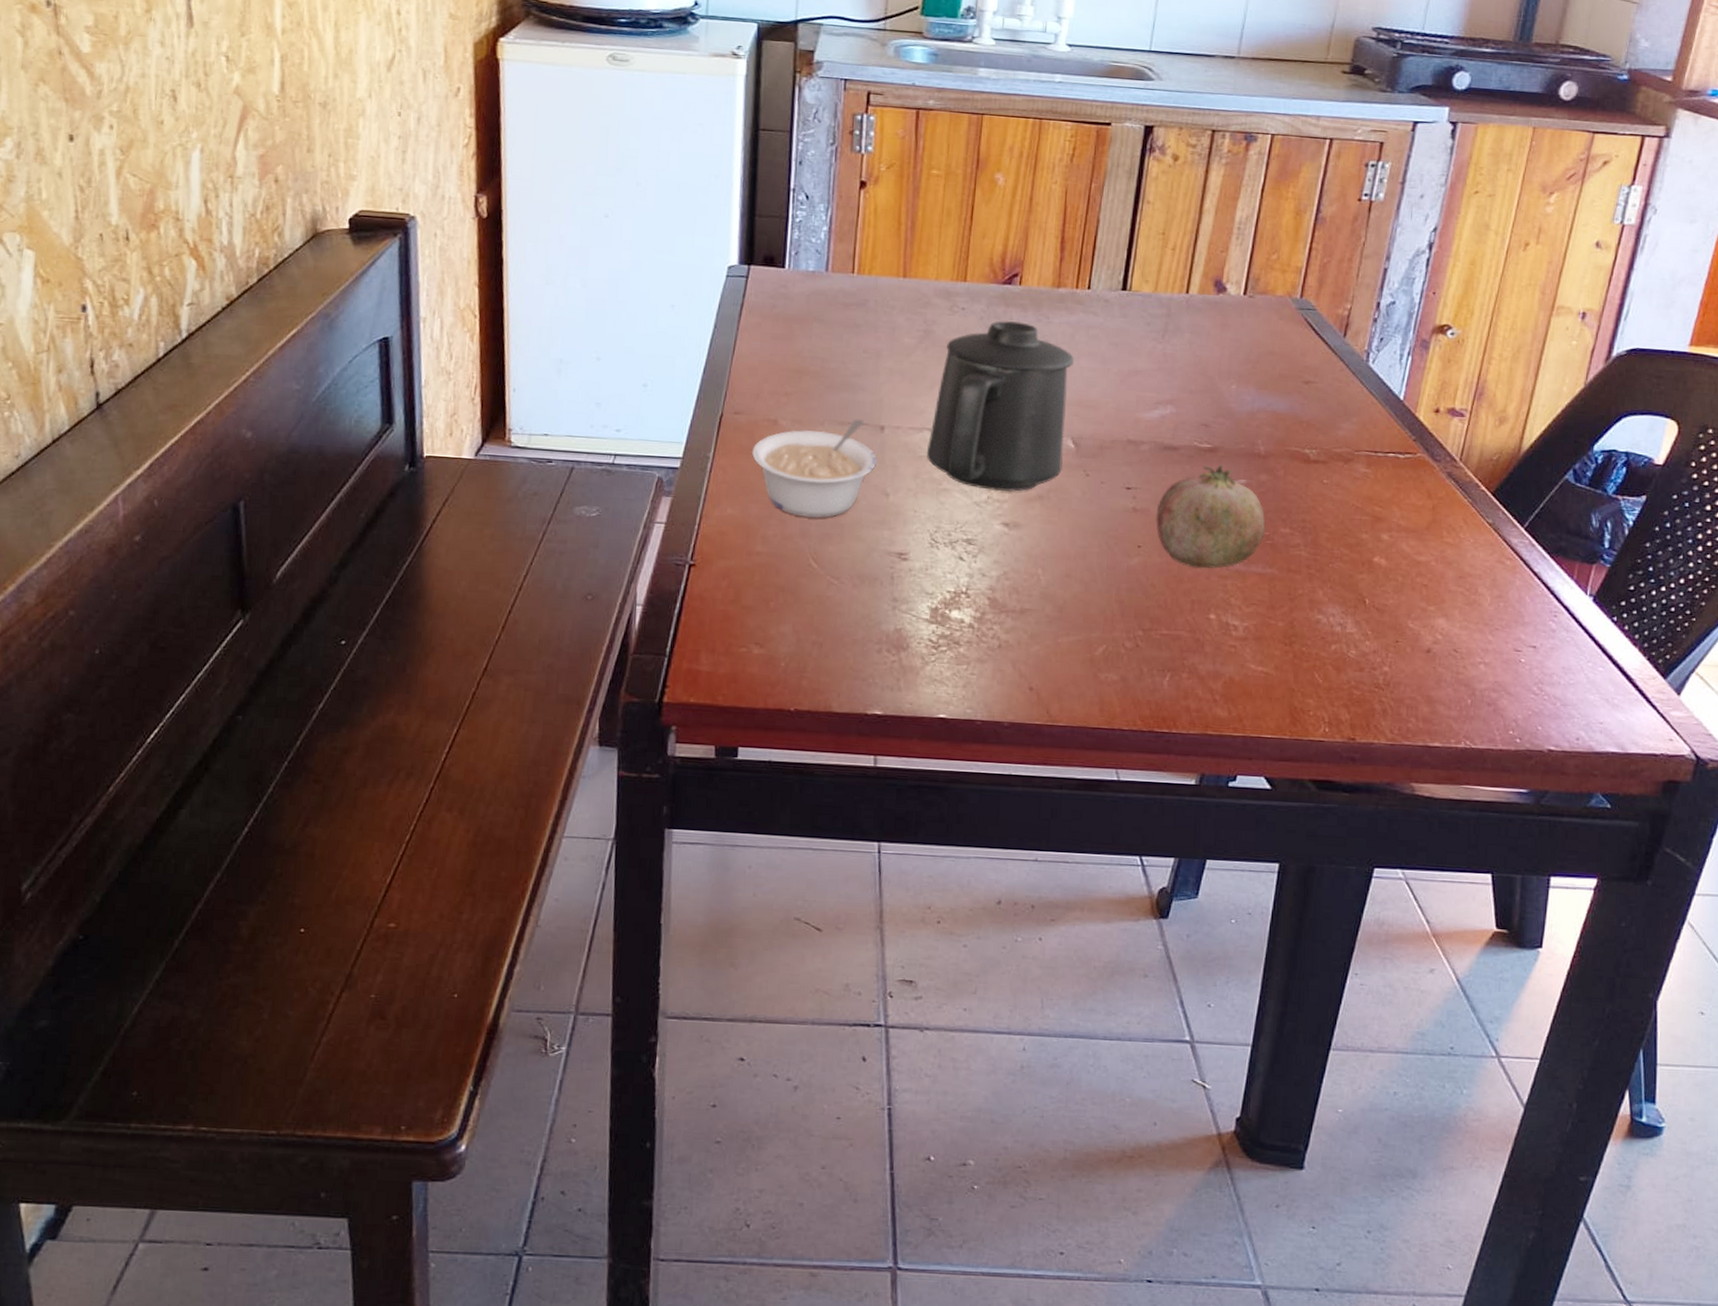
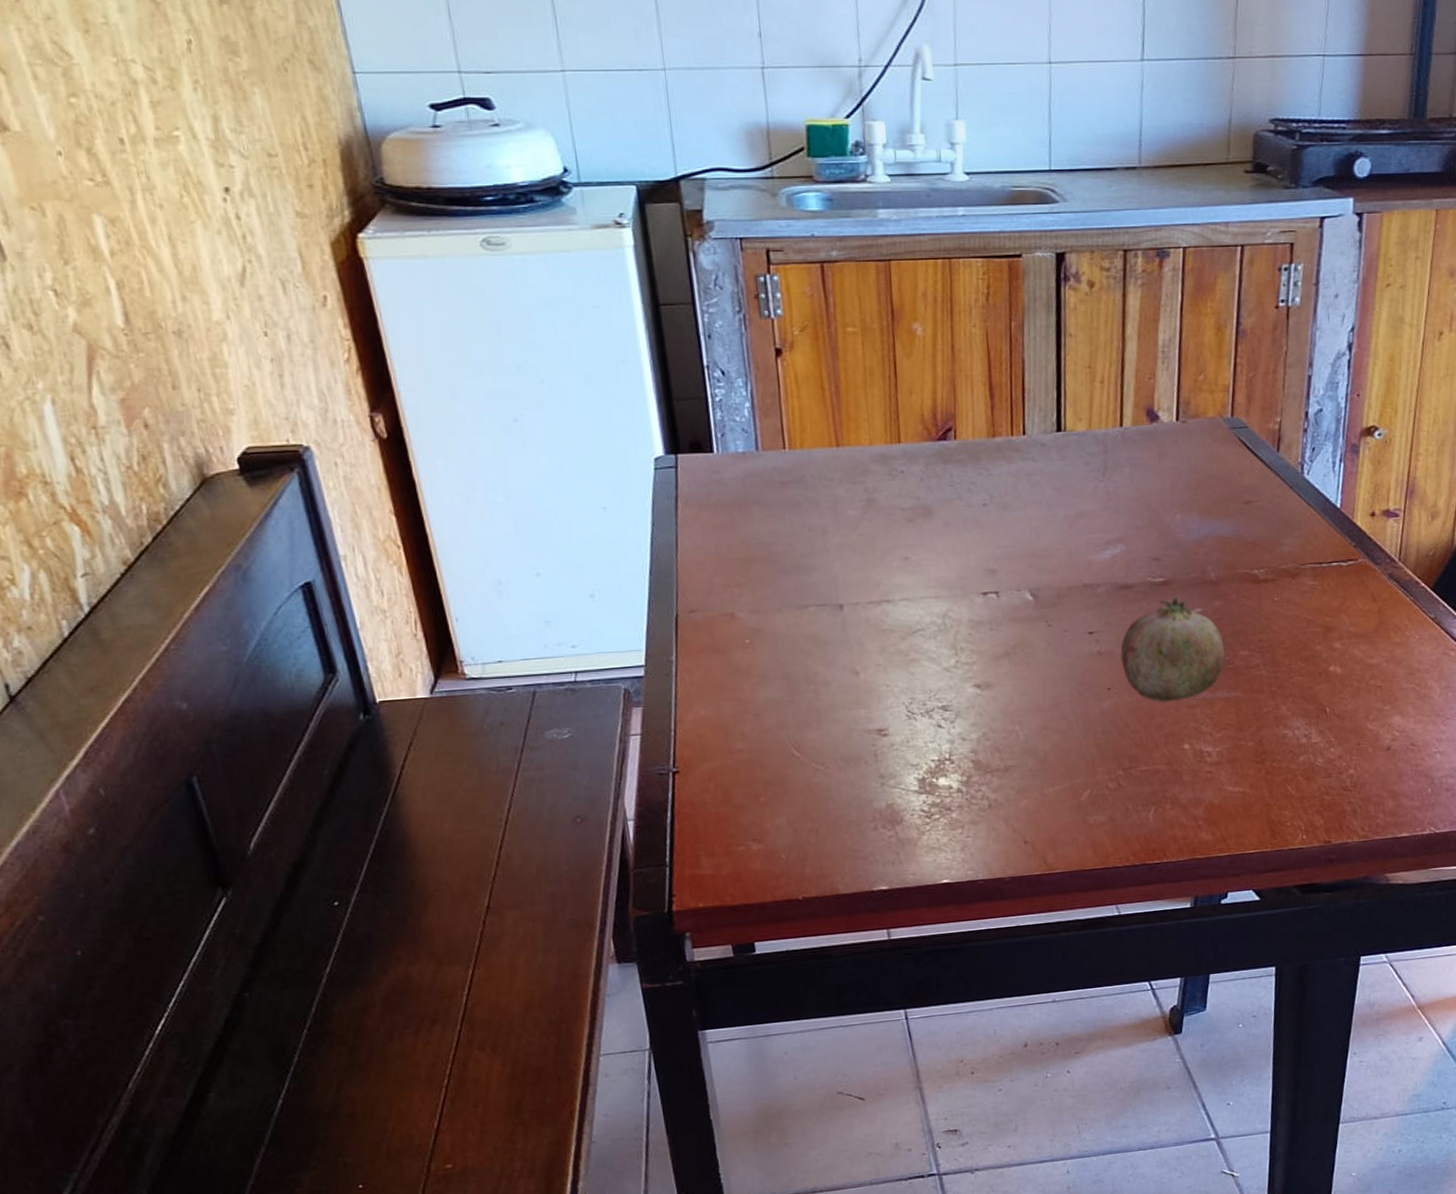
legume: present [751,419,878,519] -> none [714,600,842,709]
mug: present [926,321,1075,492] -> none [888,478,1024,655]

